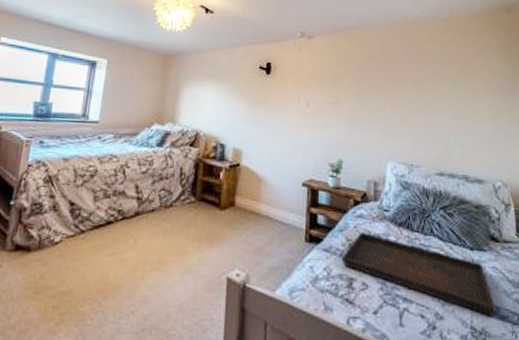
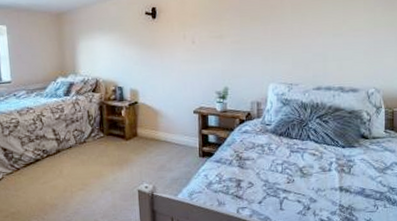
serving tray: present [341,231,497,316] -> none [230,143,362,196]

